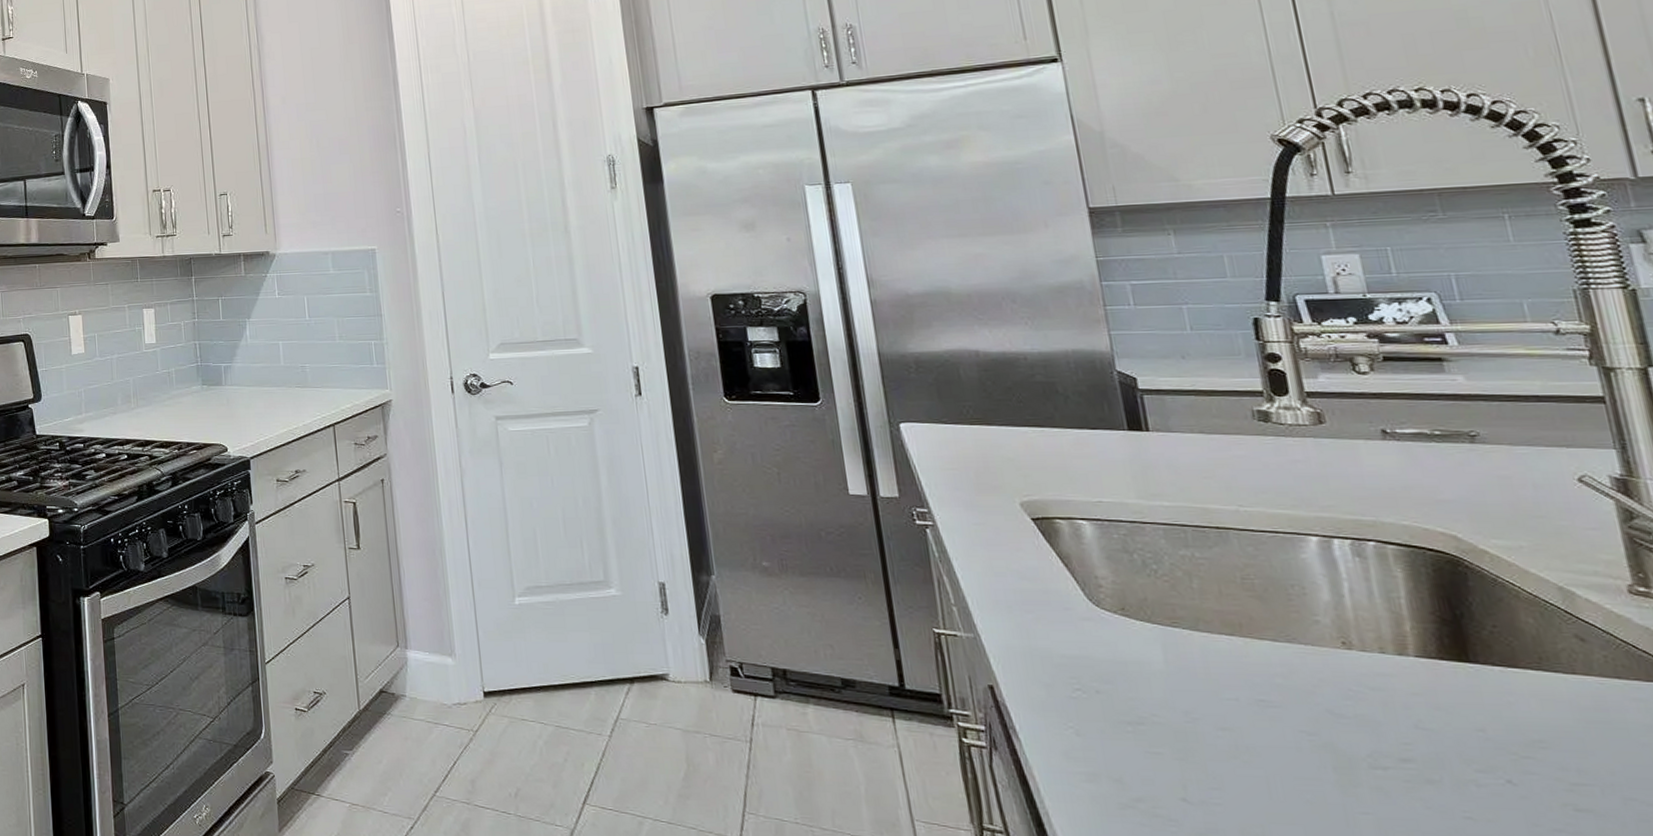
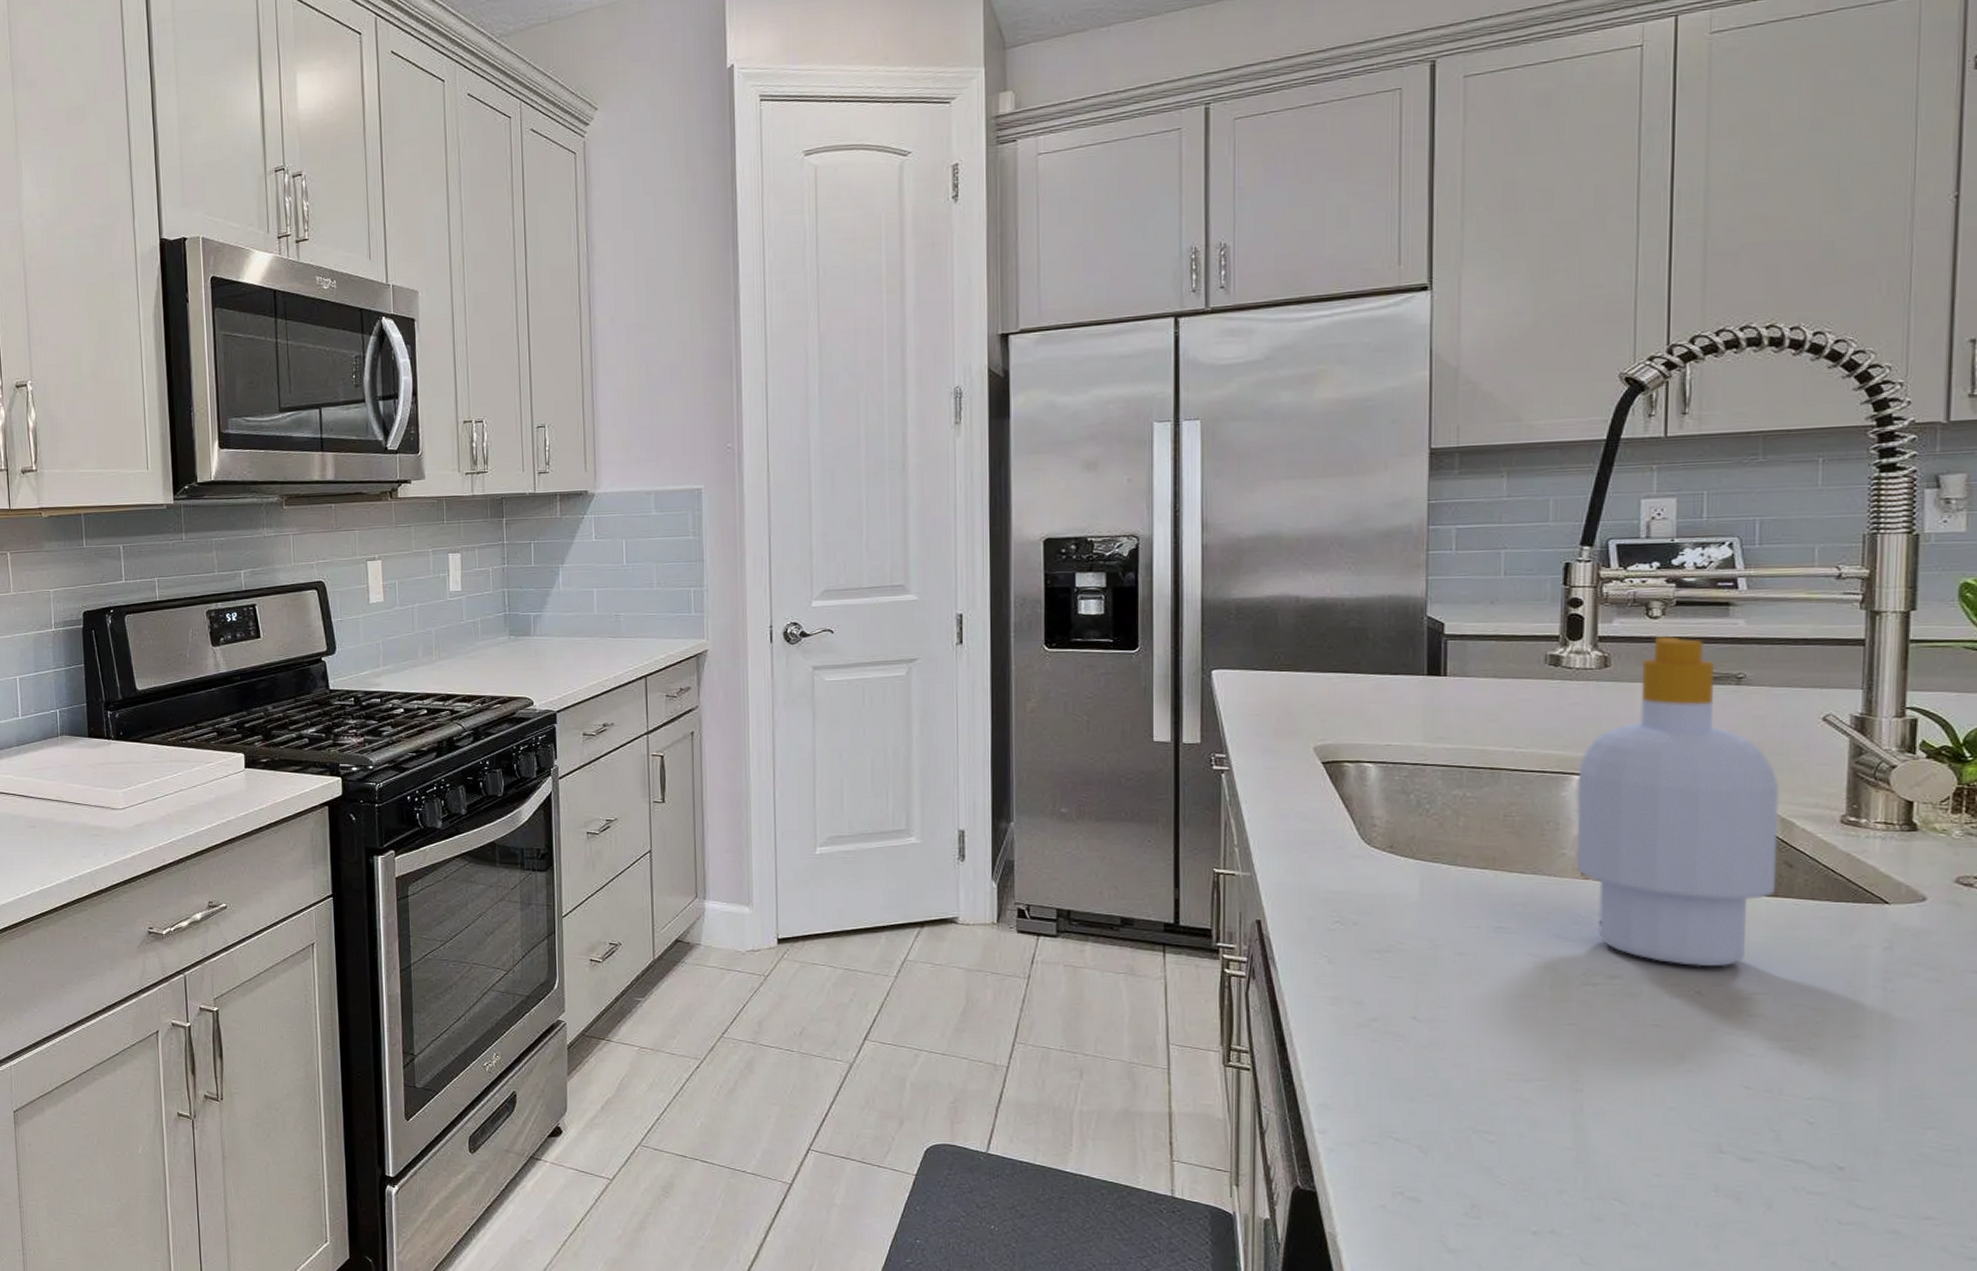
soap bottle: none [1313,393,1572,753] -> present [1576,636,1780,967]

